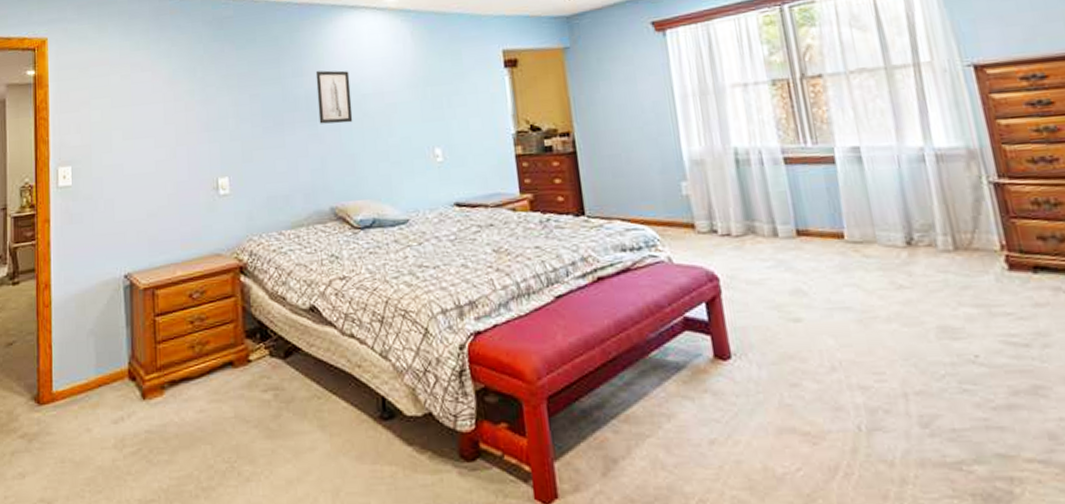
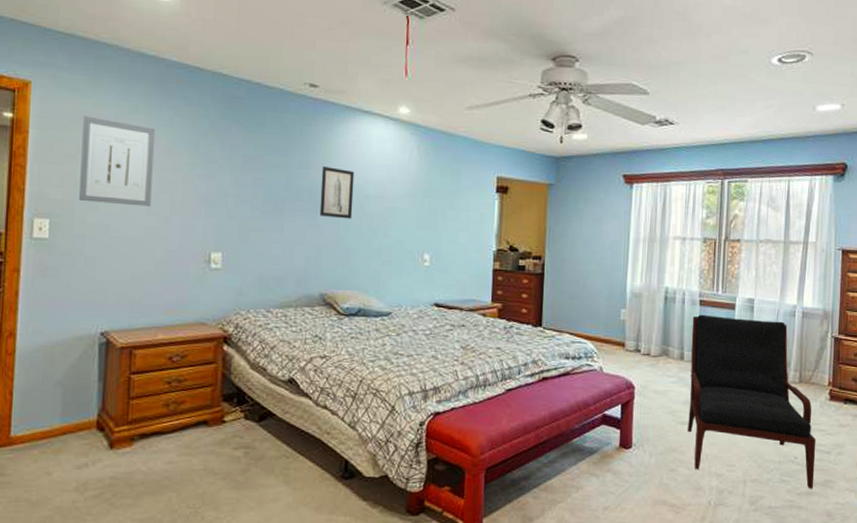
wall art: none [93,61,158,145] -> present [79,116,156,207]
armchair: none [778,170,1016,400] -> present [688,314,816,489]

